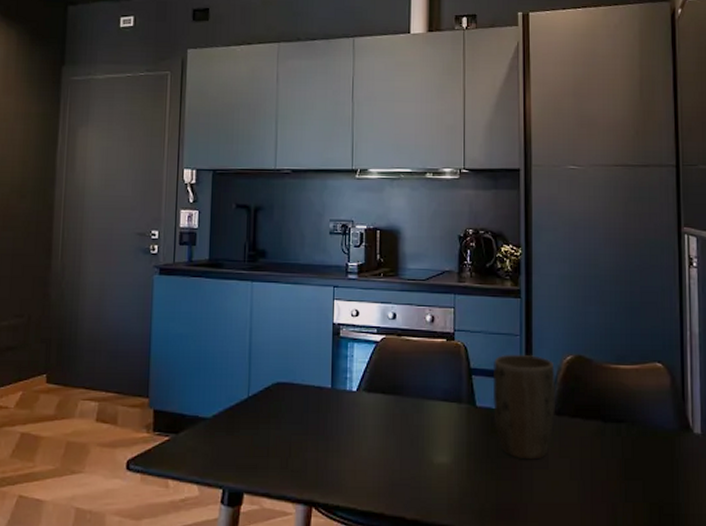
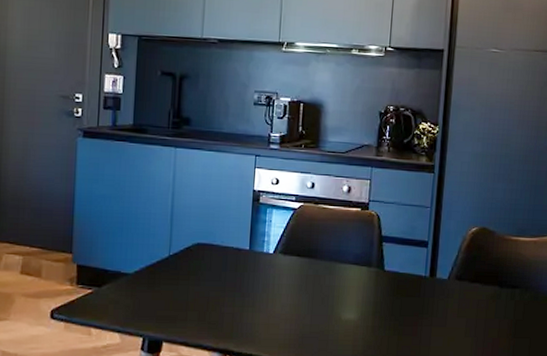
plant pot: present [492,354,556,460] -> none [400,224,461,319]

